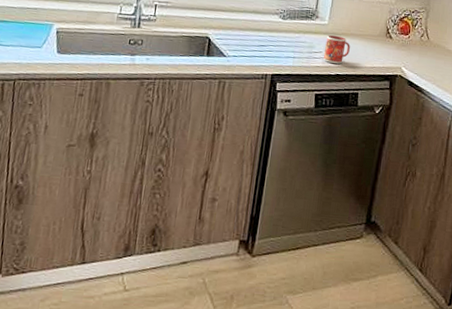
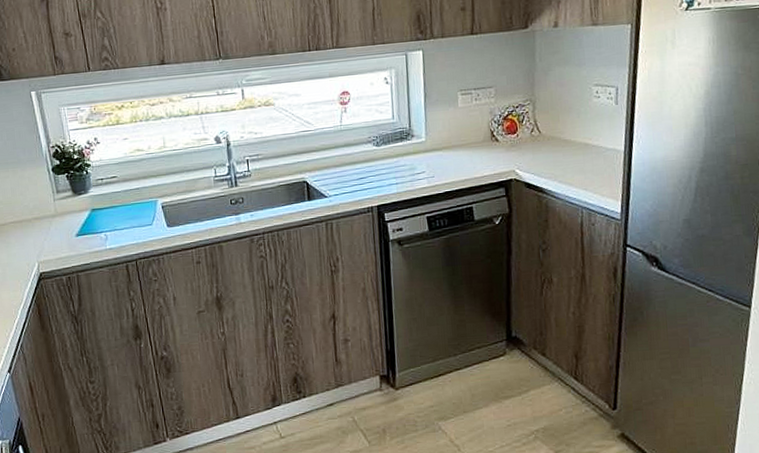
mug: present [323,35,350,64] -> none [427,151,455,182]

